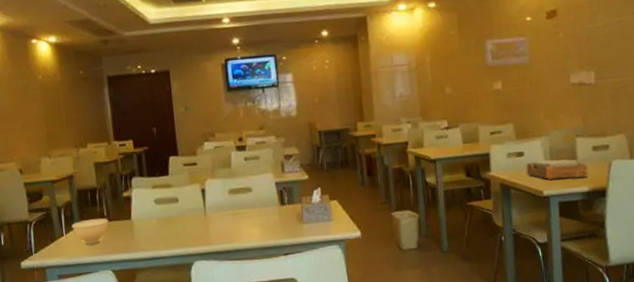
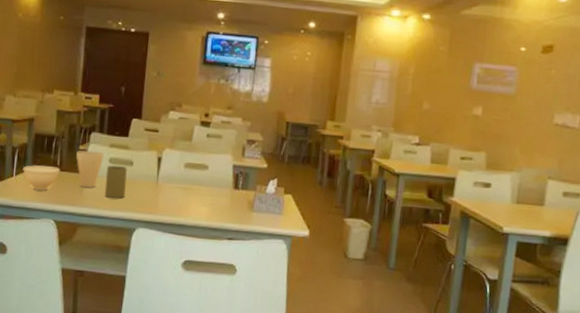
cup: none [121,194,149,233] -> present [76,150,104,188]
cup: none [153,204,177,238] -> present [104,165,127,199]
napkin holder: present [525,159,588,180] -> none [490,195,555,222]

